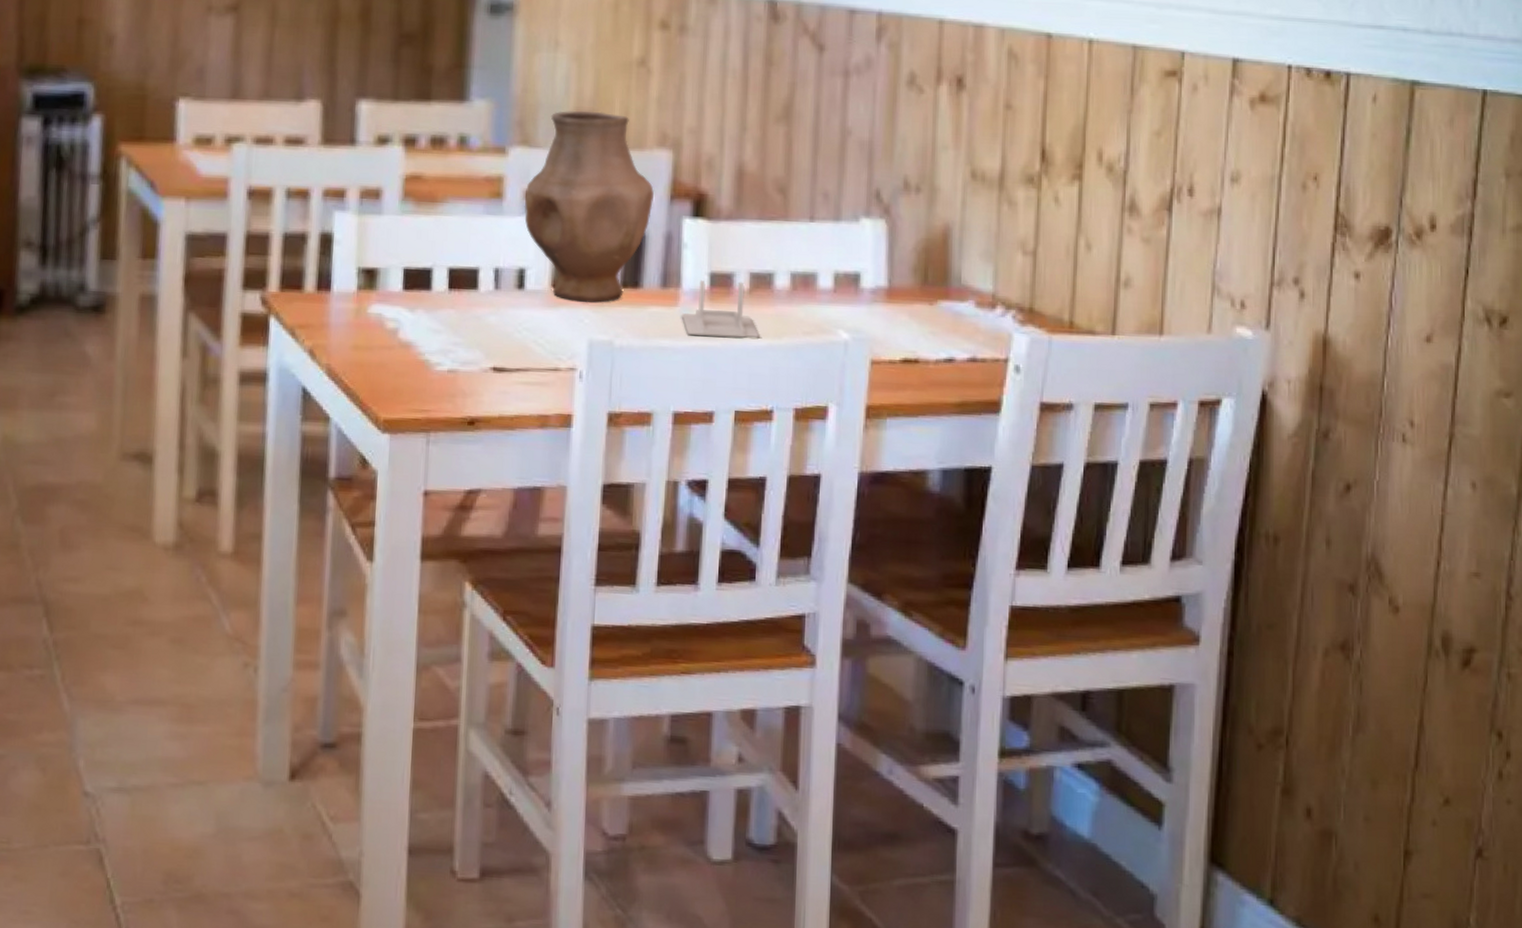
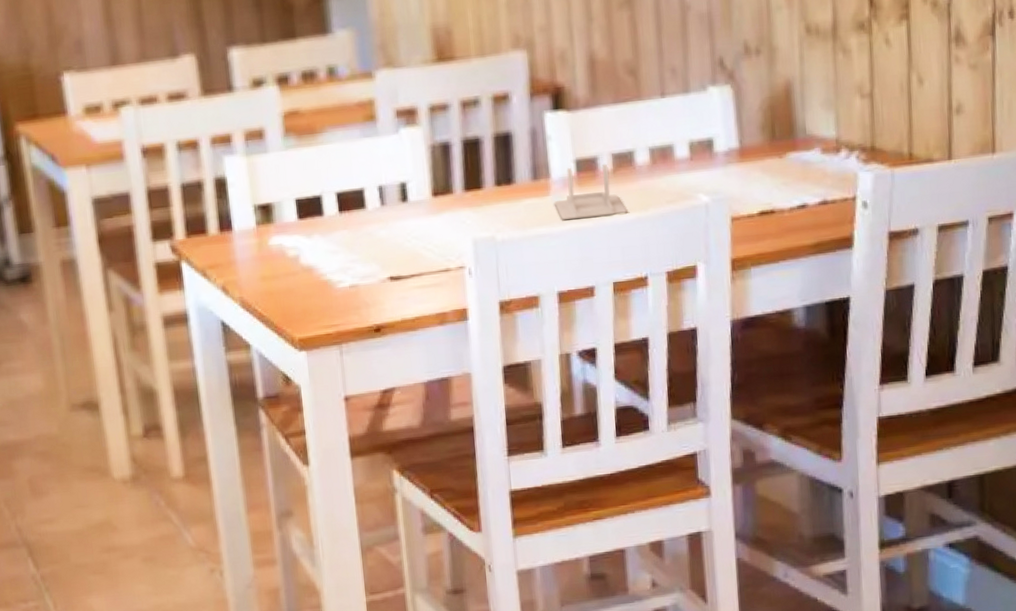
vase: present [524,110,654,302] -> none [396,23,515,206]

